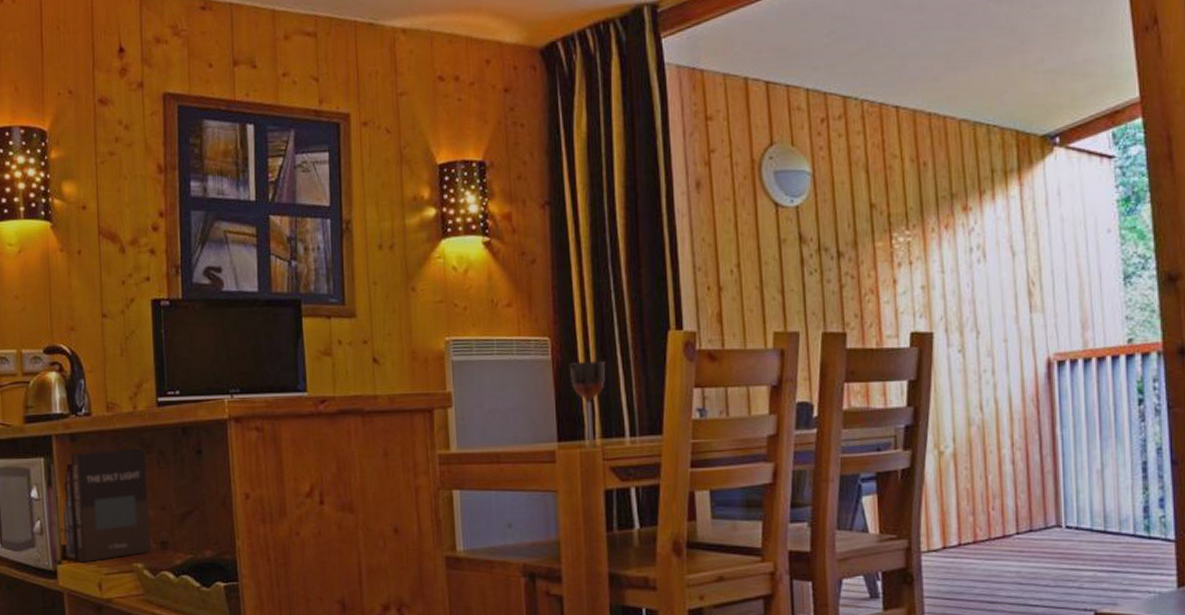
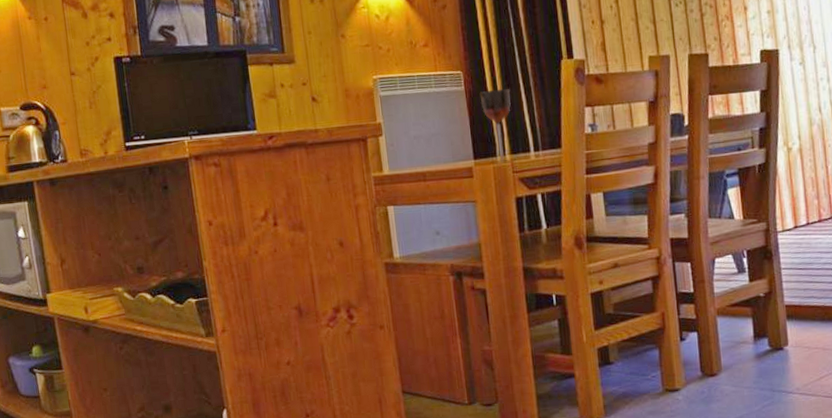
books: present [46,448,151,563] -> none [30,188,129,292]

